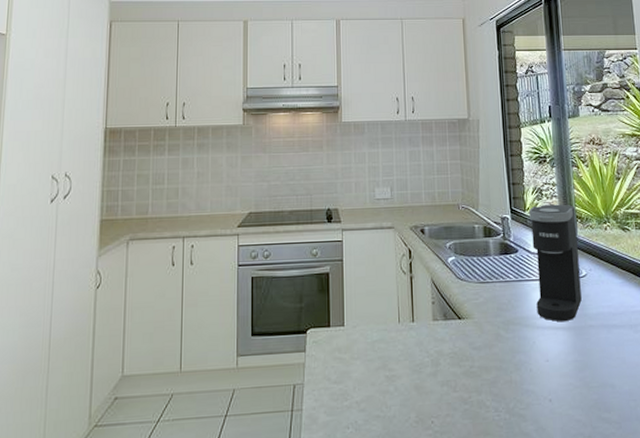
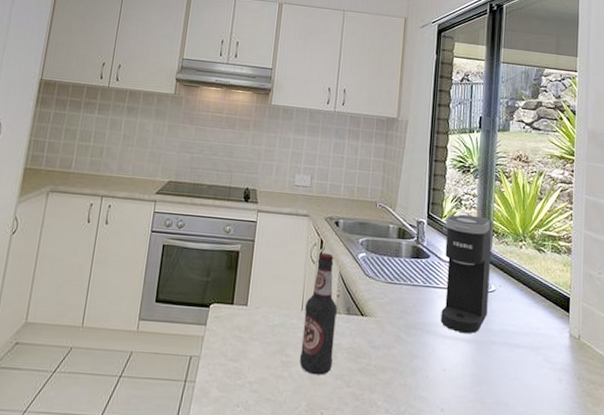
bottle: none [402,262,437,385] -> present [300,252,338,376]

